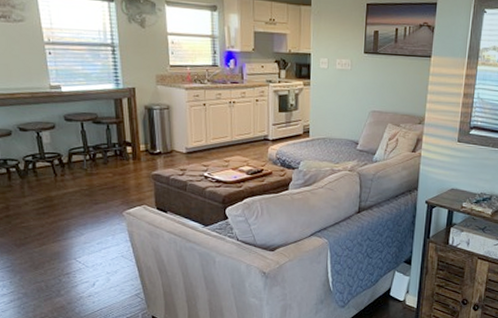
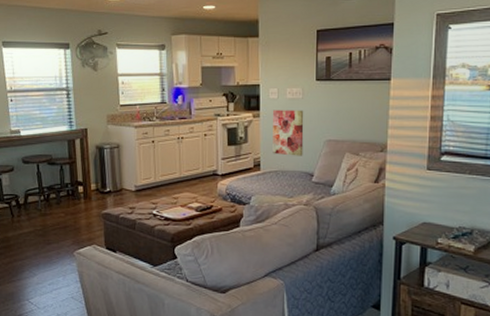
wall art: none [321,79,352,125] -> present [272,109,304,156]

